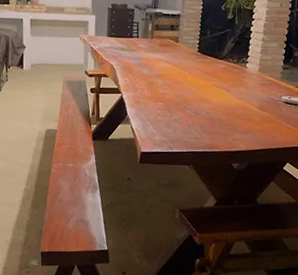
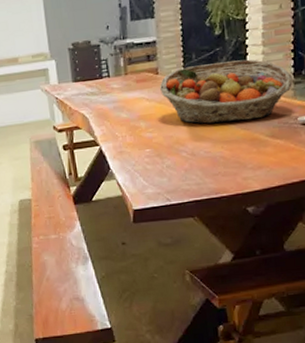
fruit basket: none [178,40,284,93] -> present [160,59,294,124]

